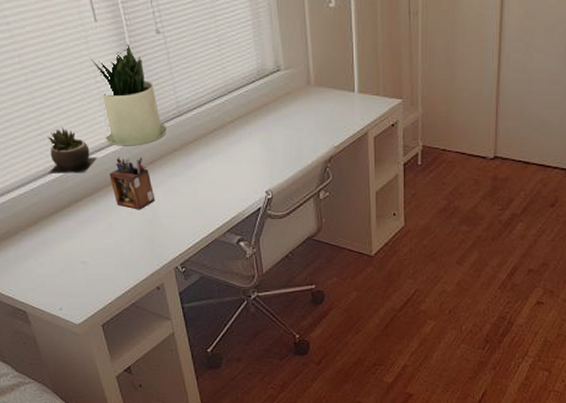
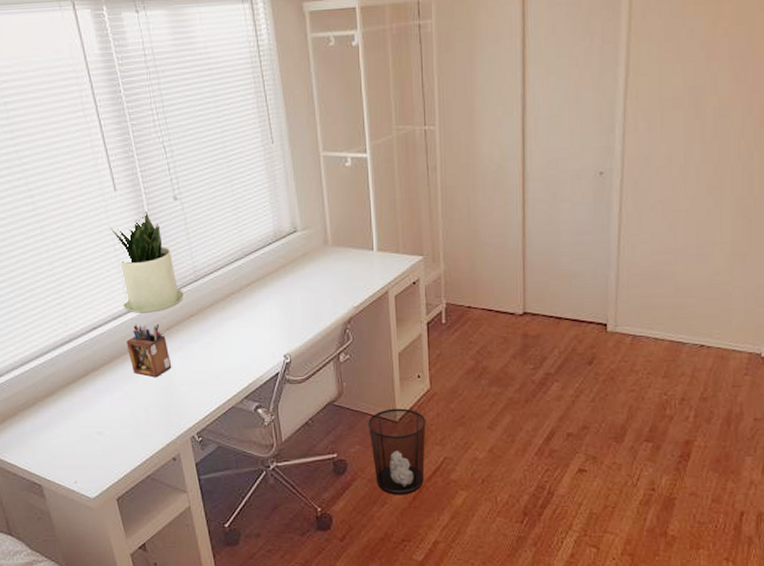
succulent plant: present [47,127,98,175] -> none [66,295,116,344]
waste bin: none [344,244,400,324] -> present [367,408,426,495]

